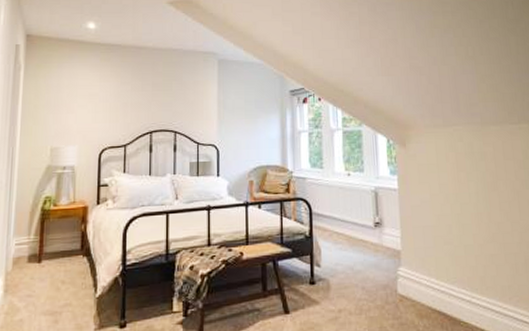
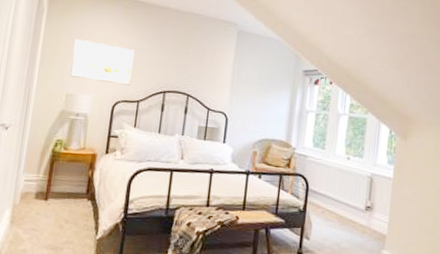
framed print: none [53,90,116,131] -> present [70,38,135,86]

